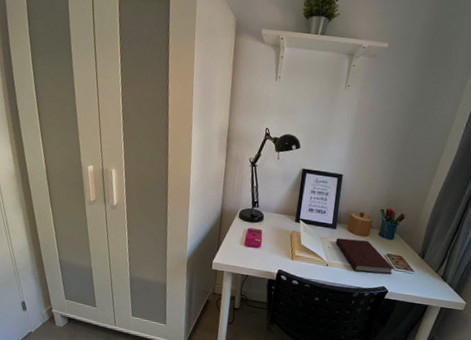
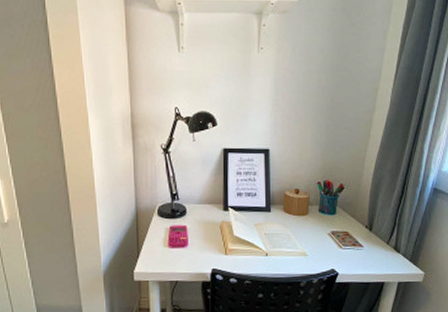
notebook: present [335,238,394,274] -> none [272,220,341,256]

